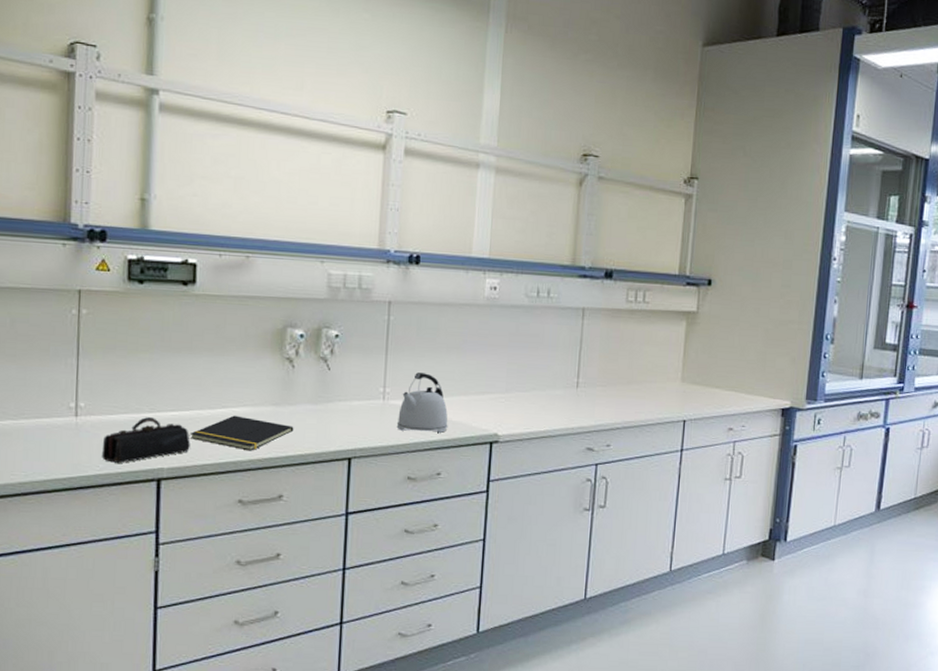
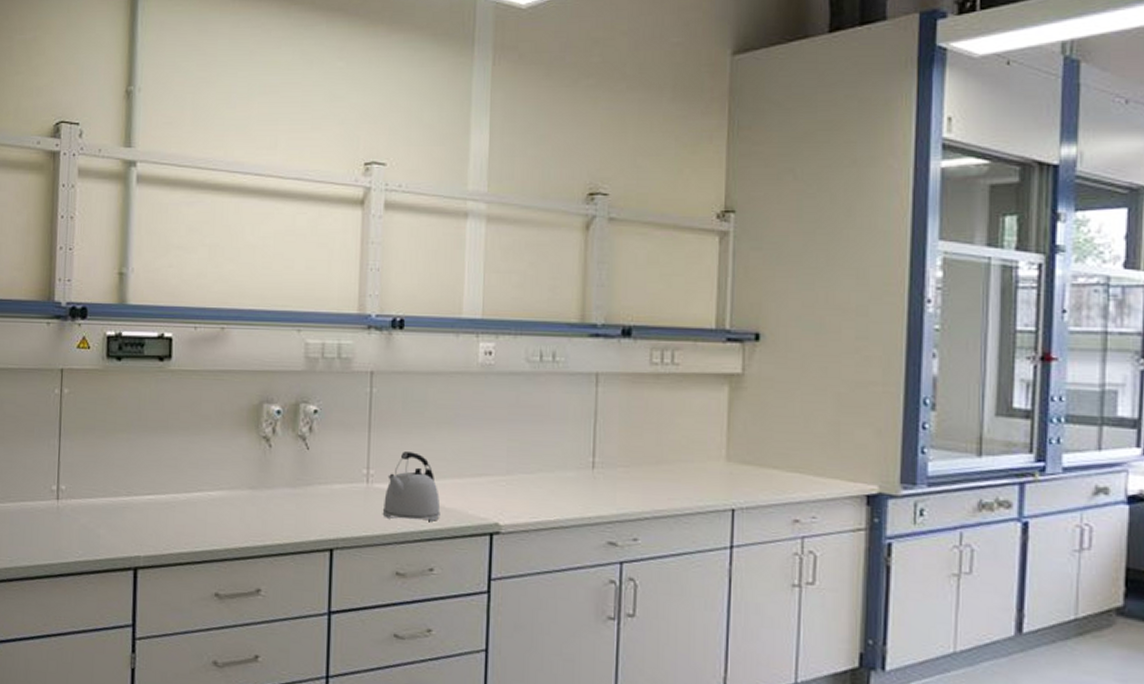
pencil case: present [101,417,190,463] -> none [81,501,166,550]
notepad: present [190,415,294,451] -> none [167,499,272,539]

